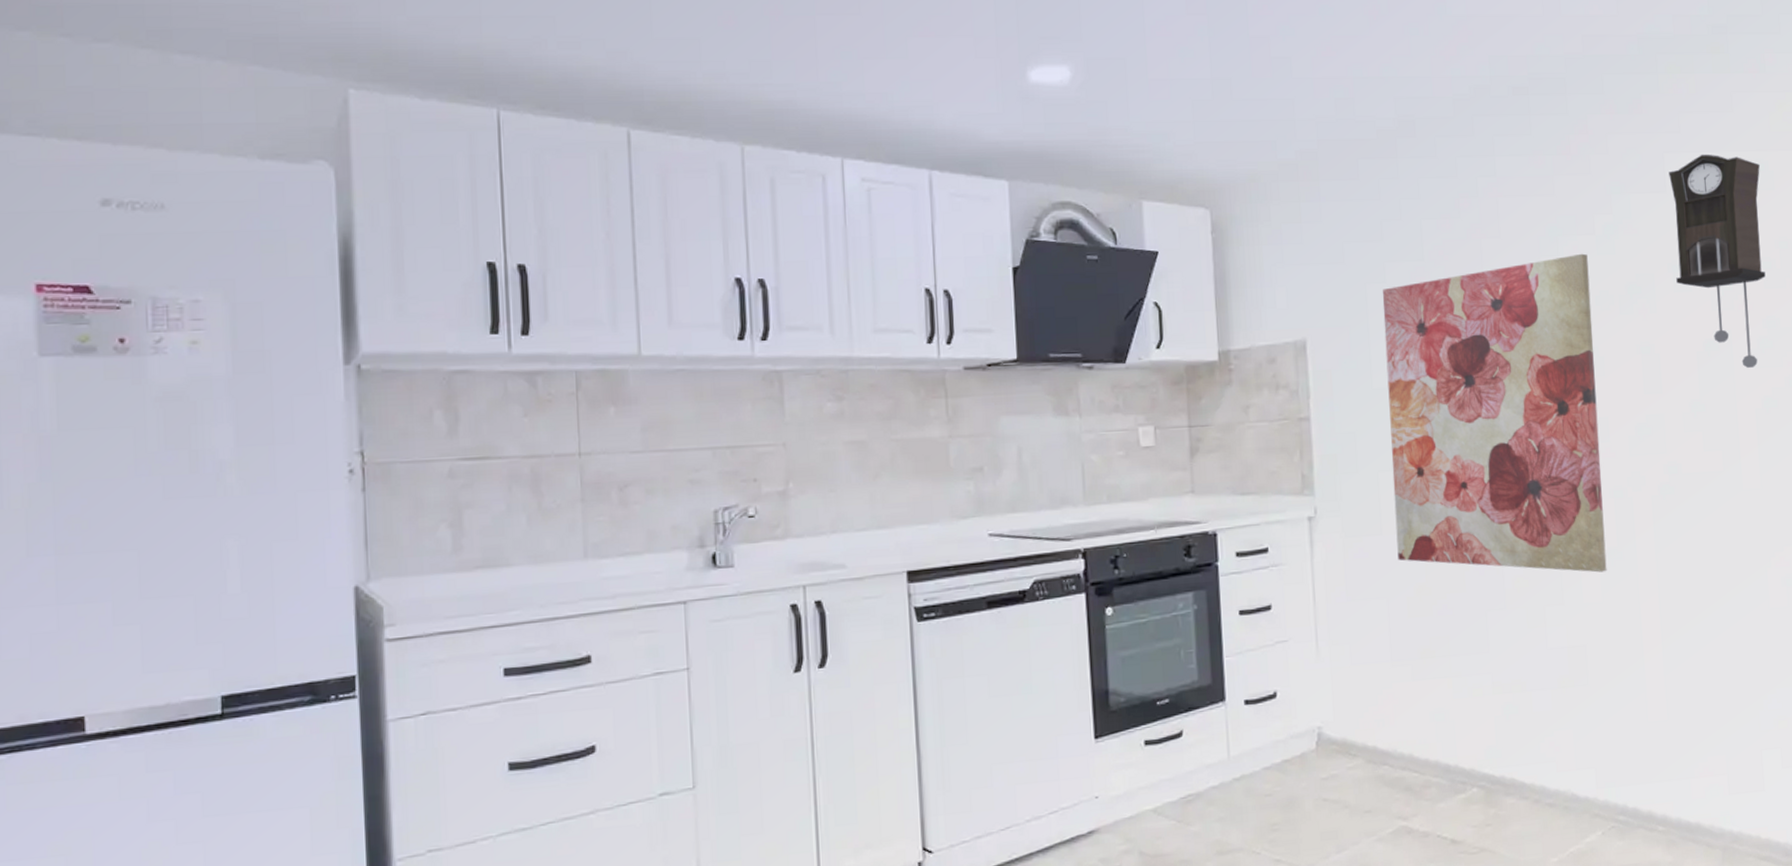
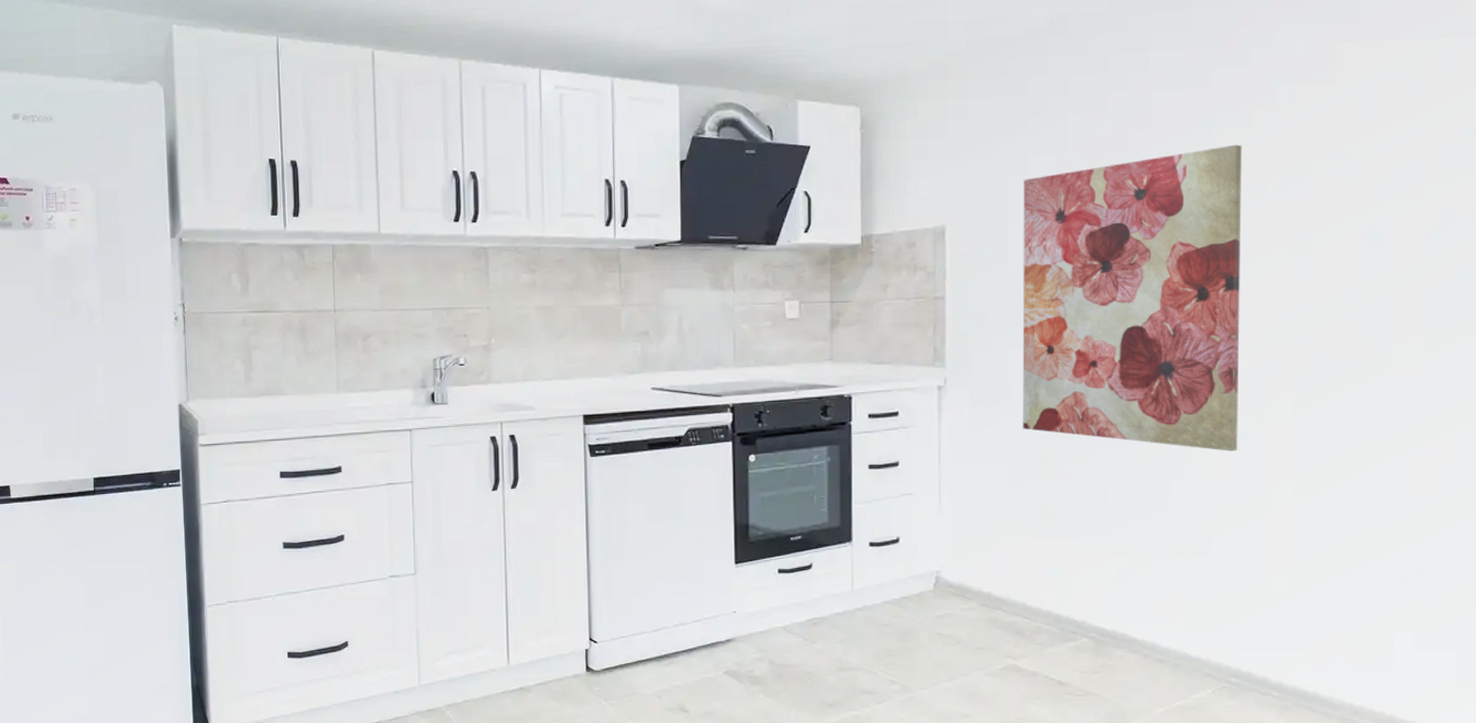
pendulum clock: present [1669,154,1766,368] -> none [1340,41,1449,259]

